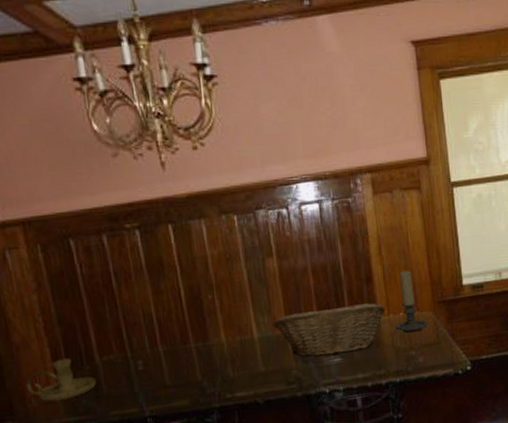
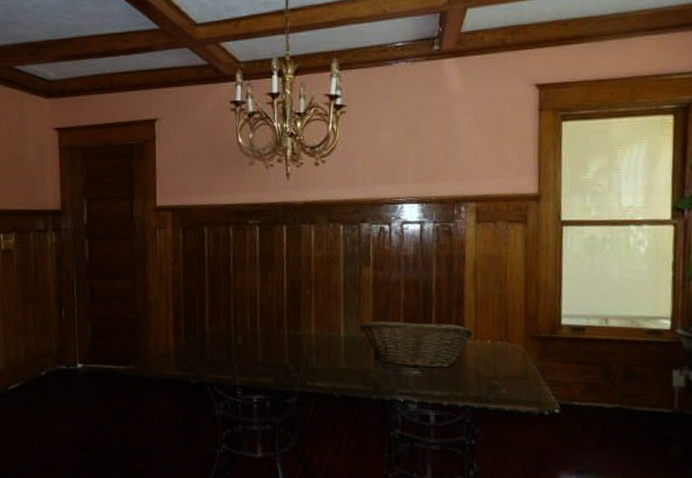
candle holder: present [26,358,97,402] -> none [151,322,203,356]
candle holder: present [395,270,429,333] -> none [480,299,518,362]

